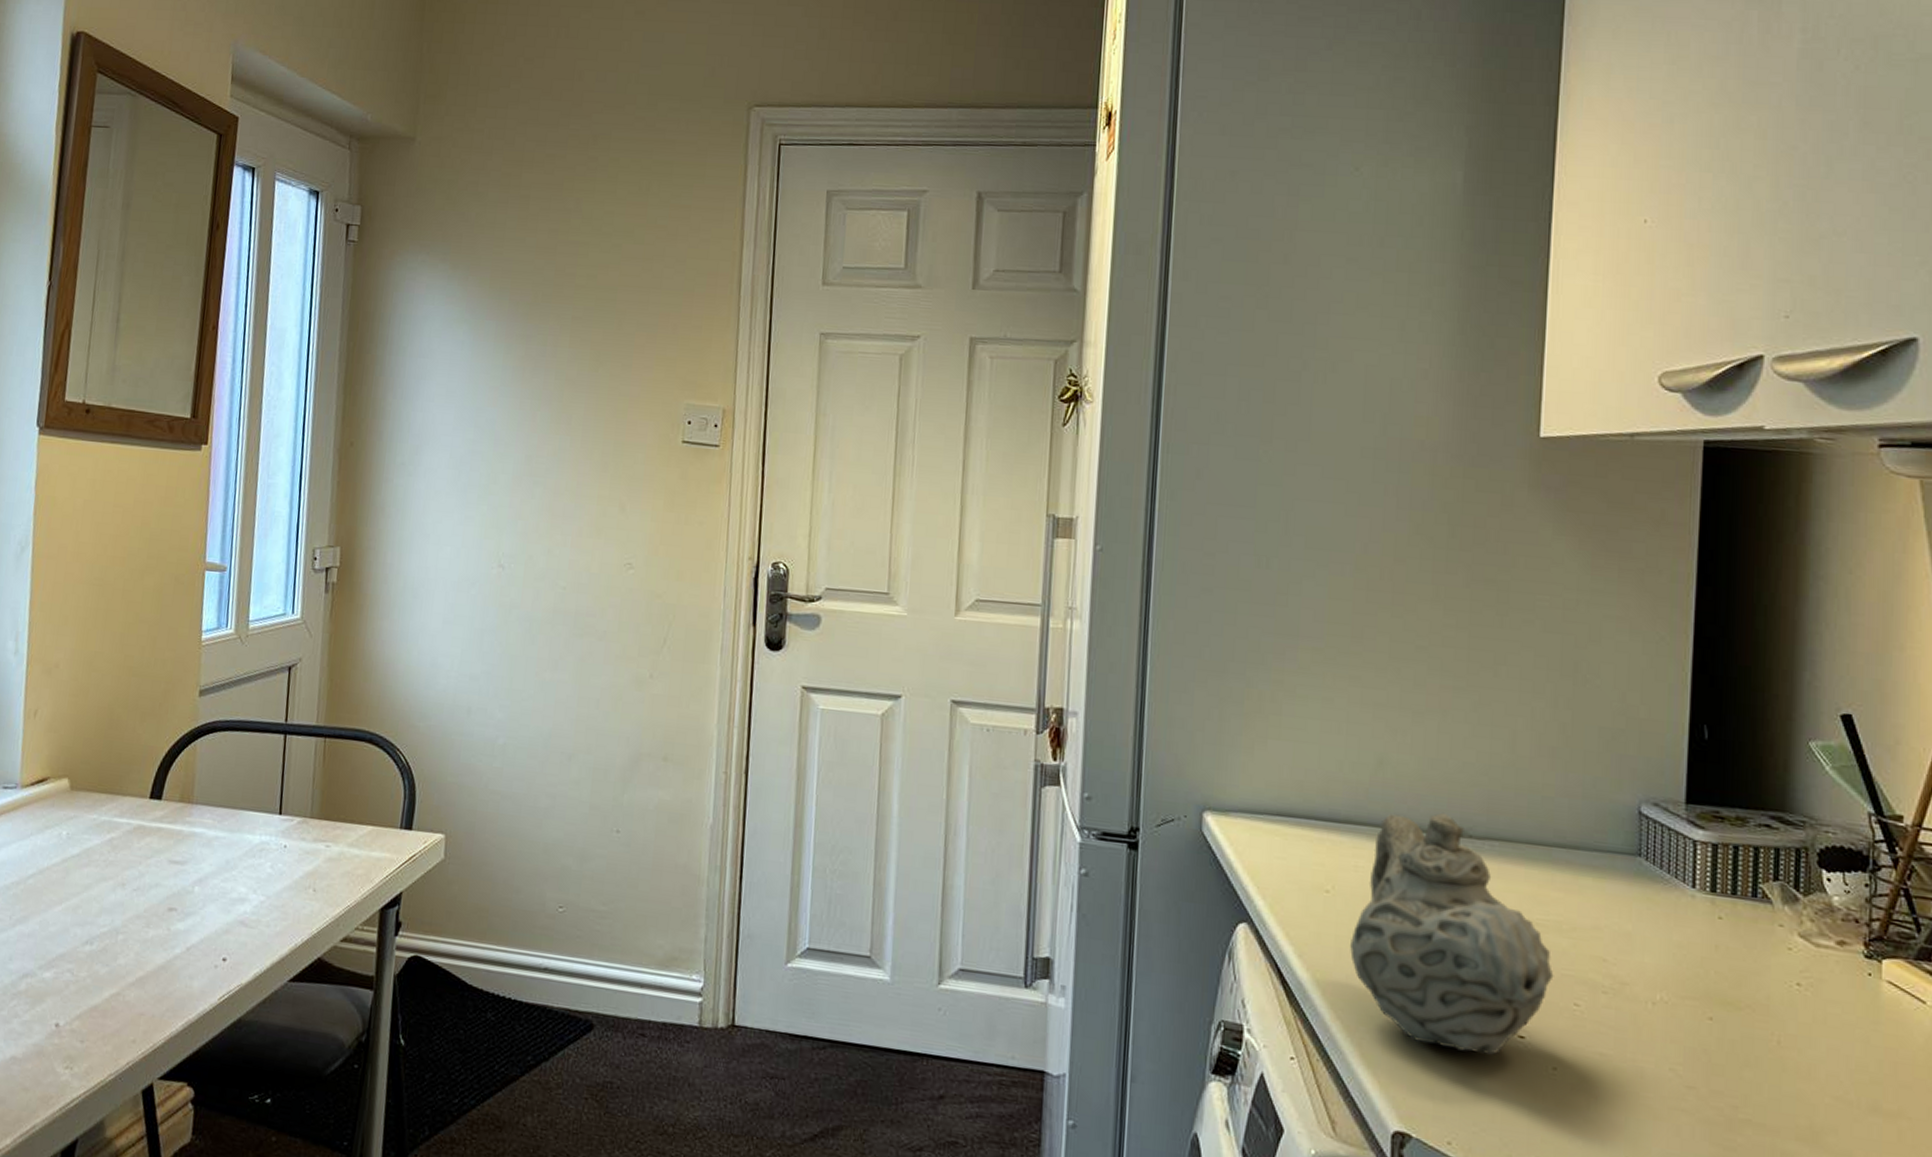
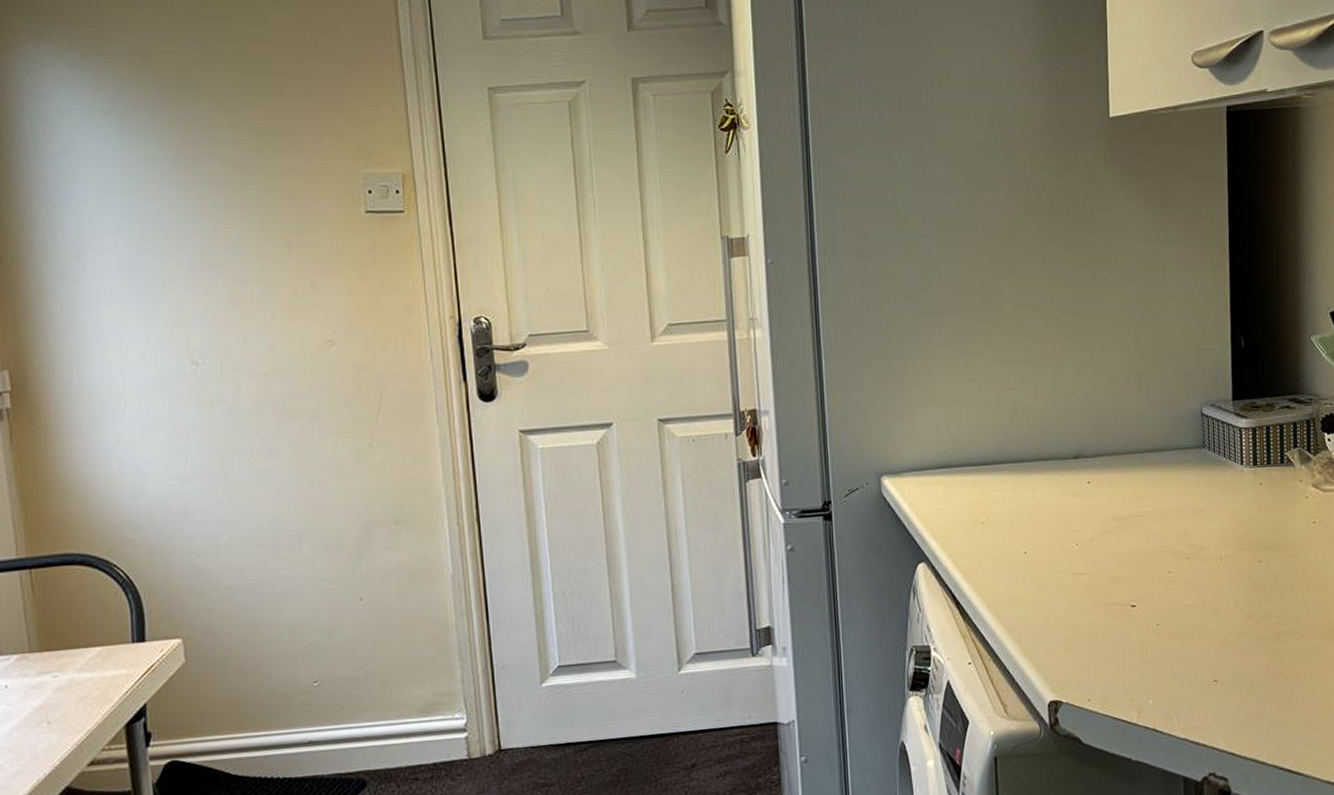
teapot: present [1350,812,1554,1055] -> none [1005,441,1152,628]

